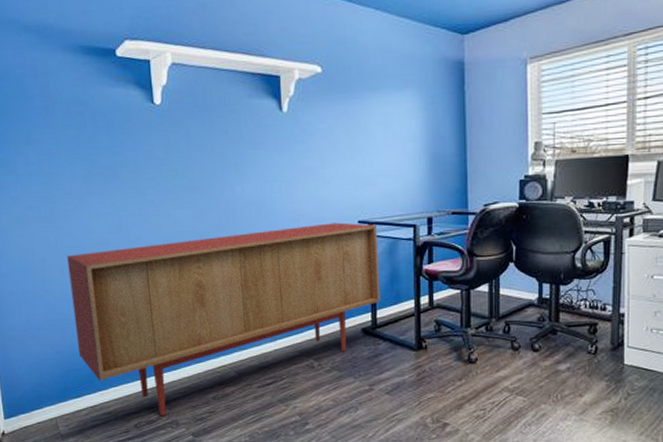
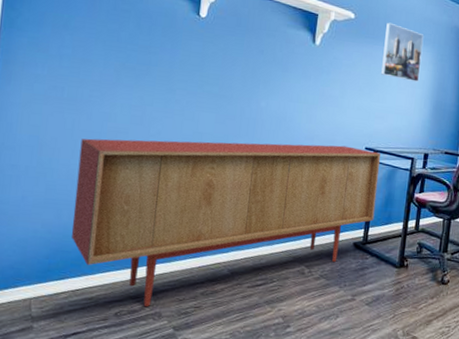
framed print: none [360,69,409,136] -> present [381,22,424,83]

